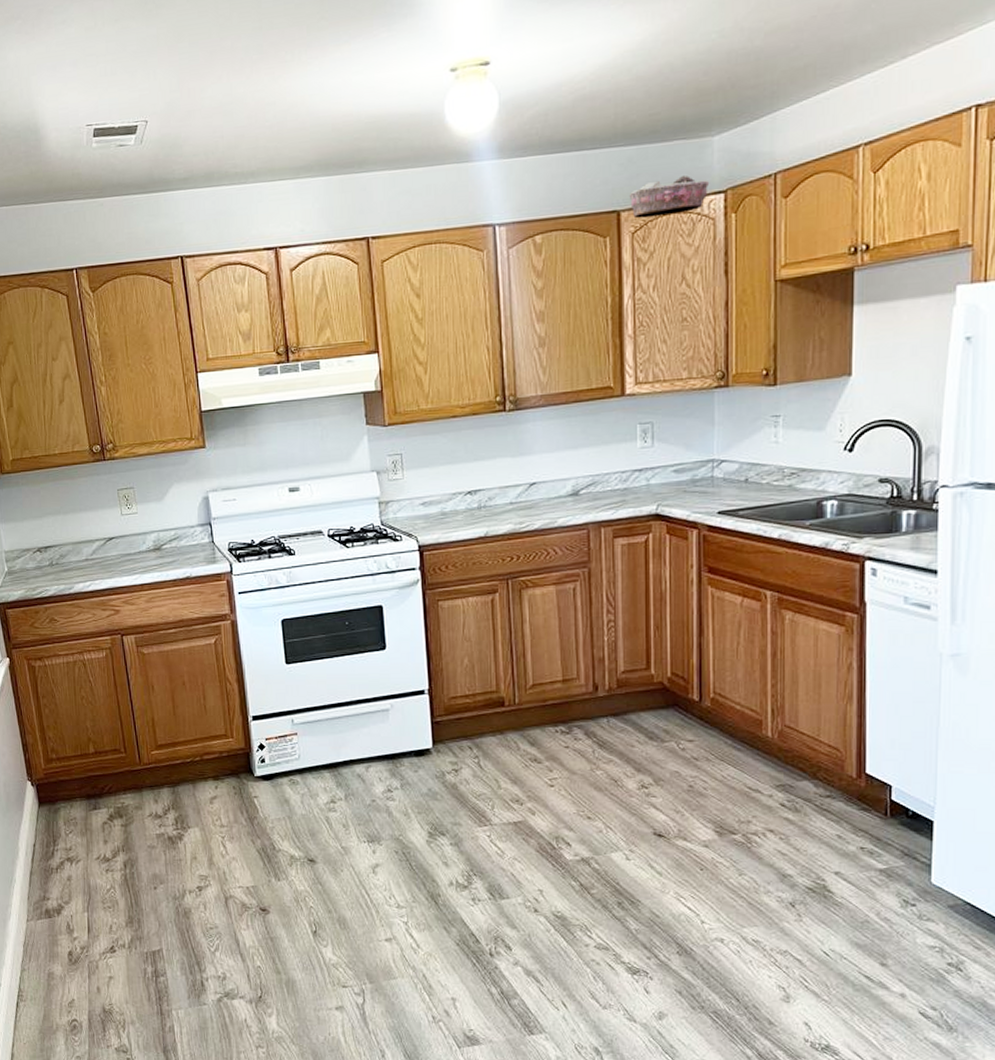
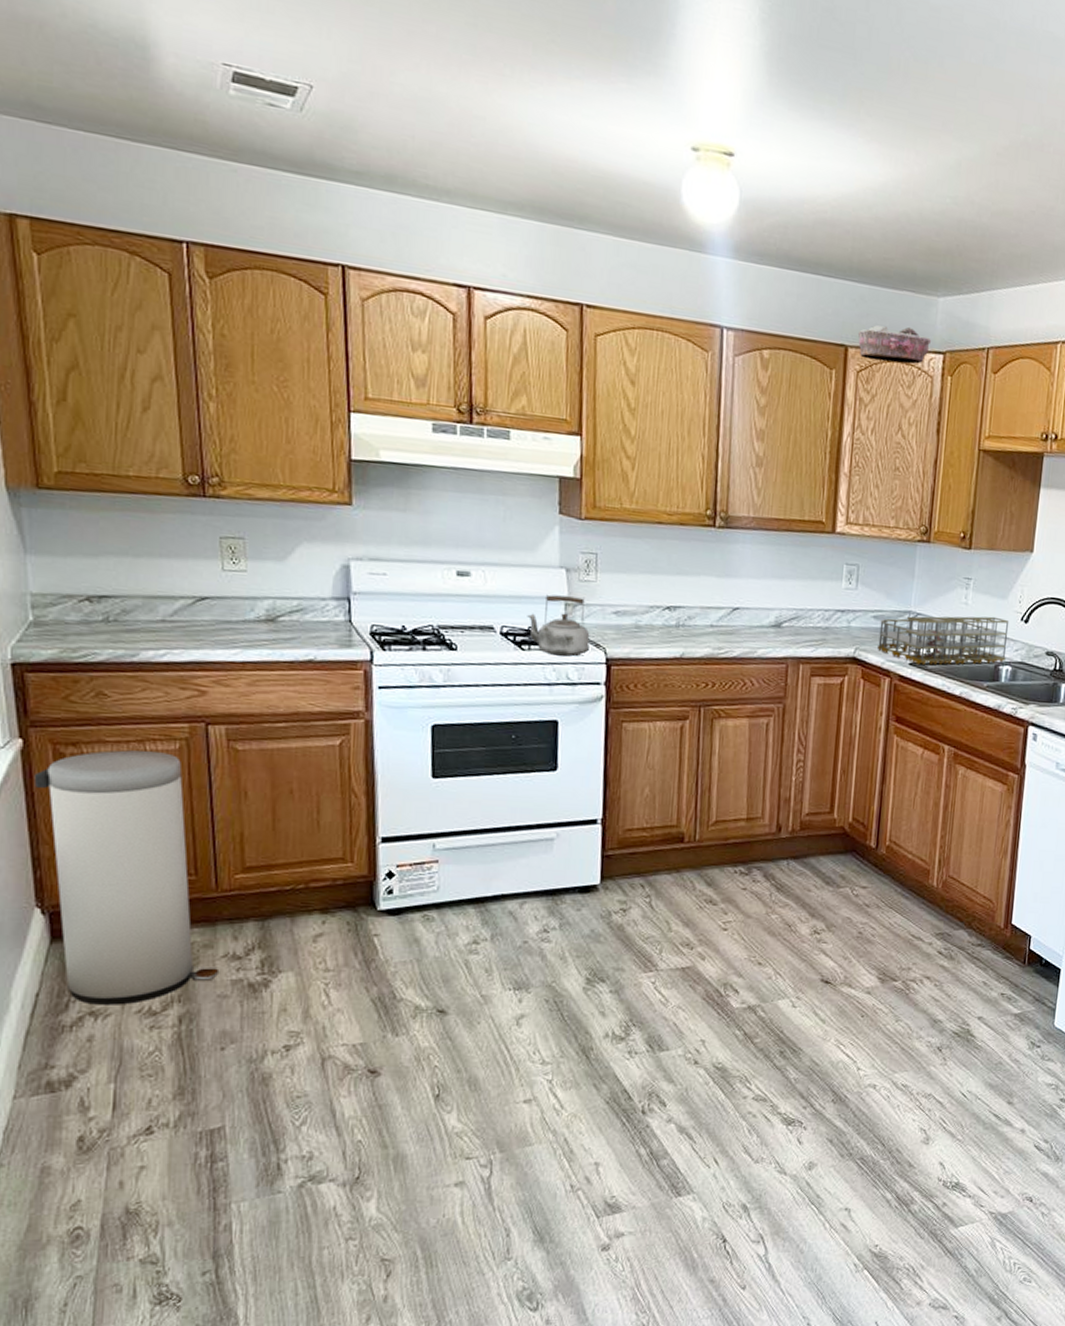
pedal bin: none [18,660,148,853] -> present [33,750,220,1005]
kettle: none [348,494,403,550] -> present [527,594,590,658]
dish rack: none [681,450,830,513] -> present [878,616,1010,666]

